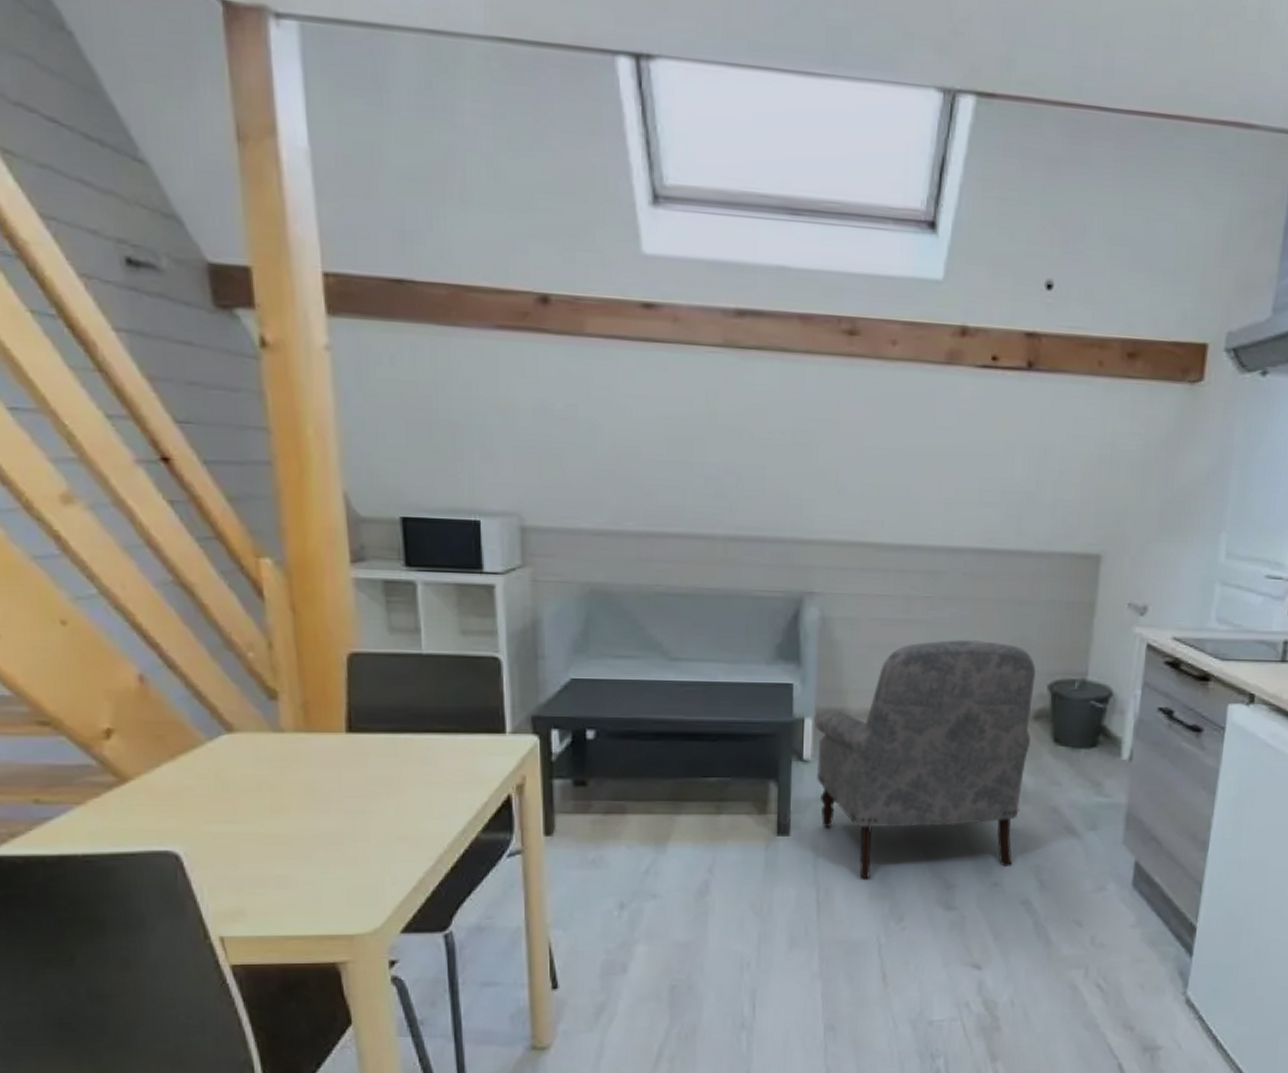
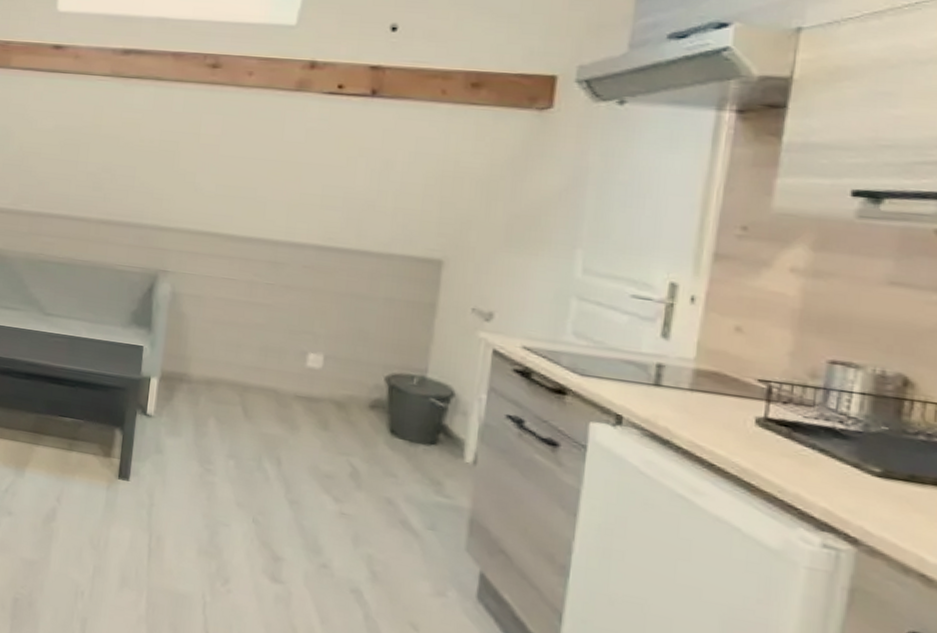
armchair: present [816,639,1036,878] -> none [156,323,373,551]

